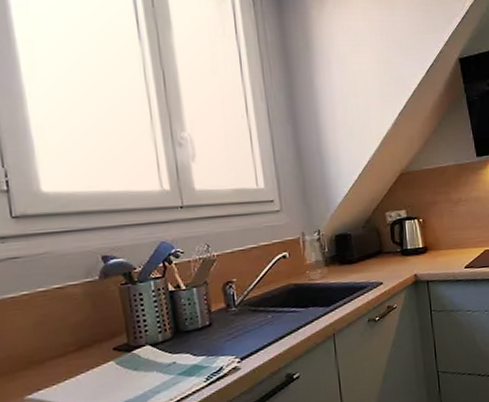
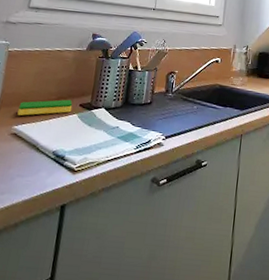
dish sponge: none [24,345,104,382] -> present [17,99,72,116]

